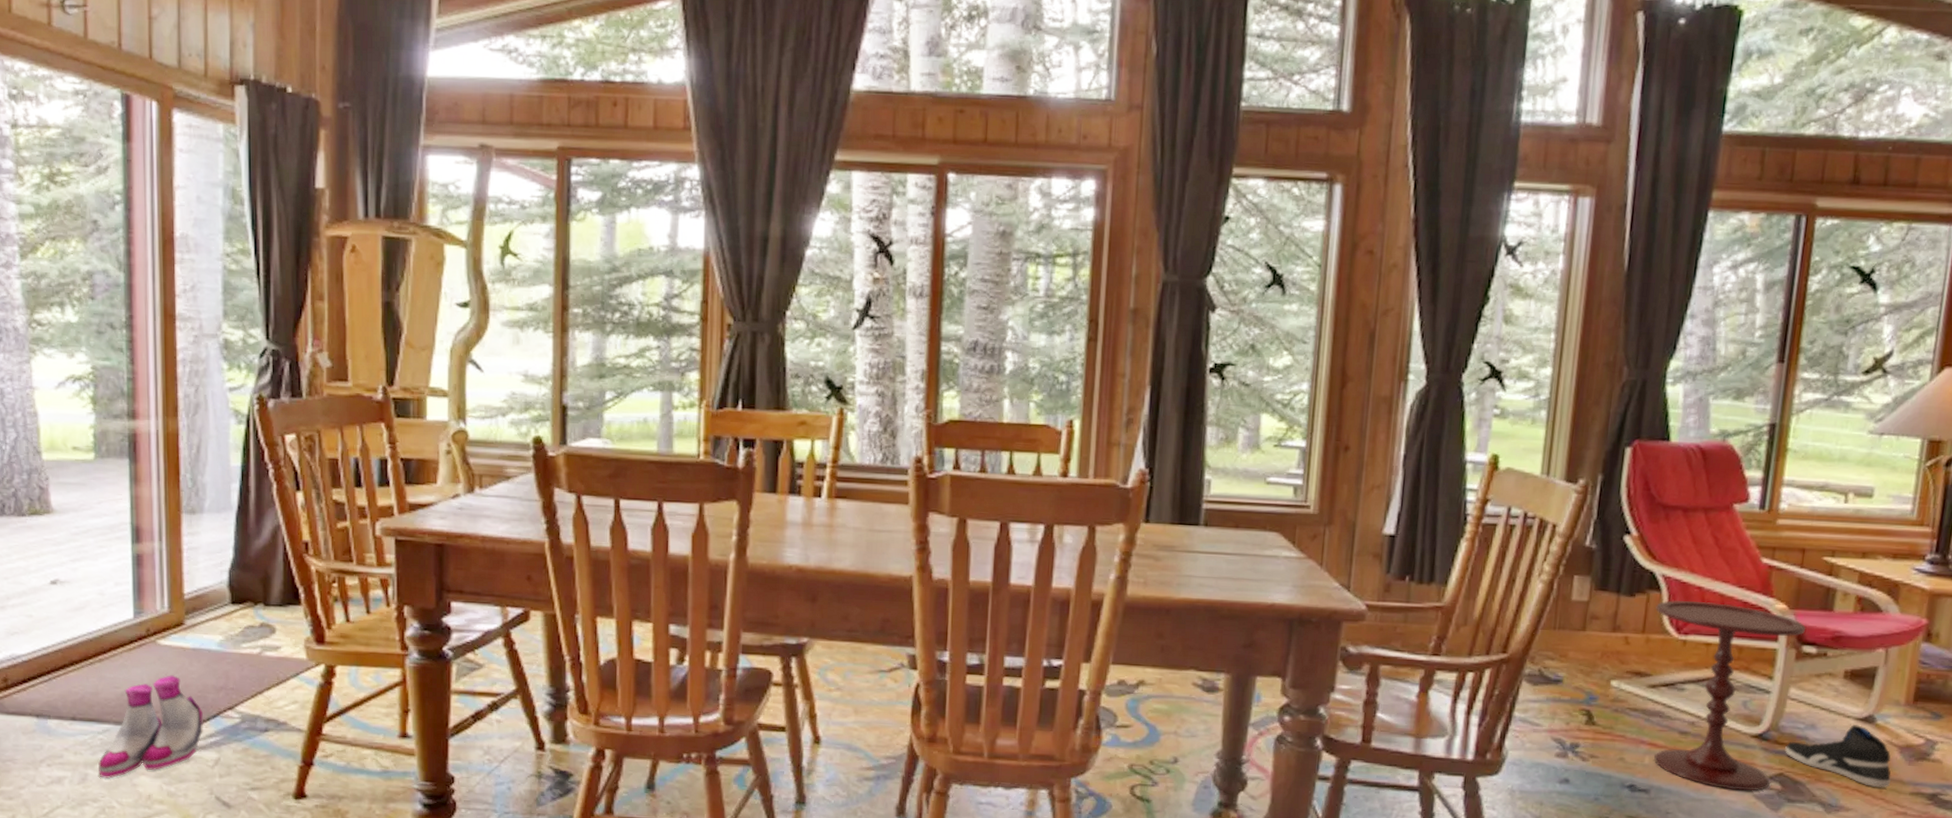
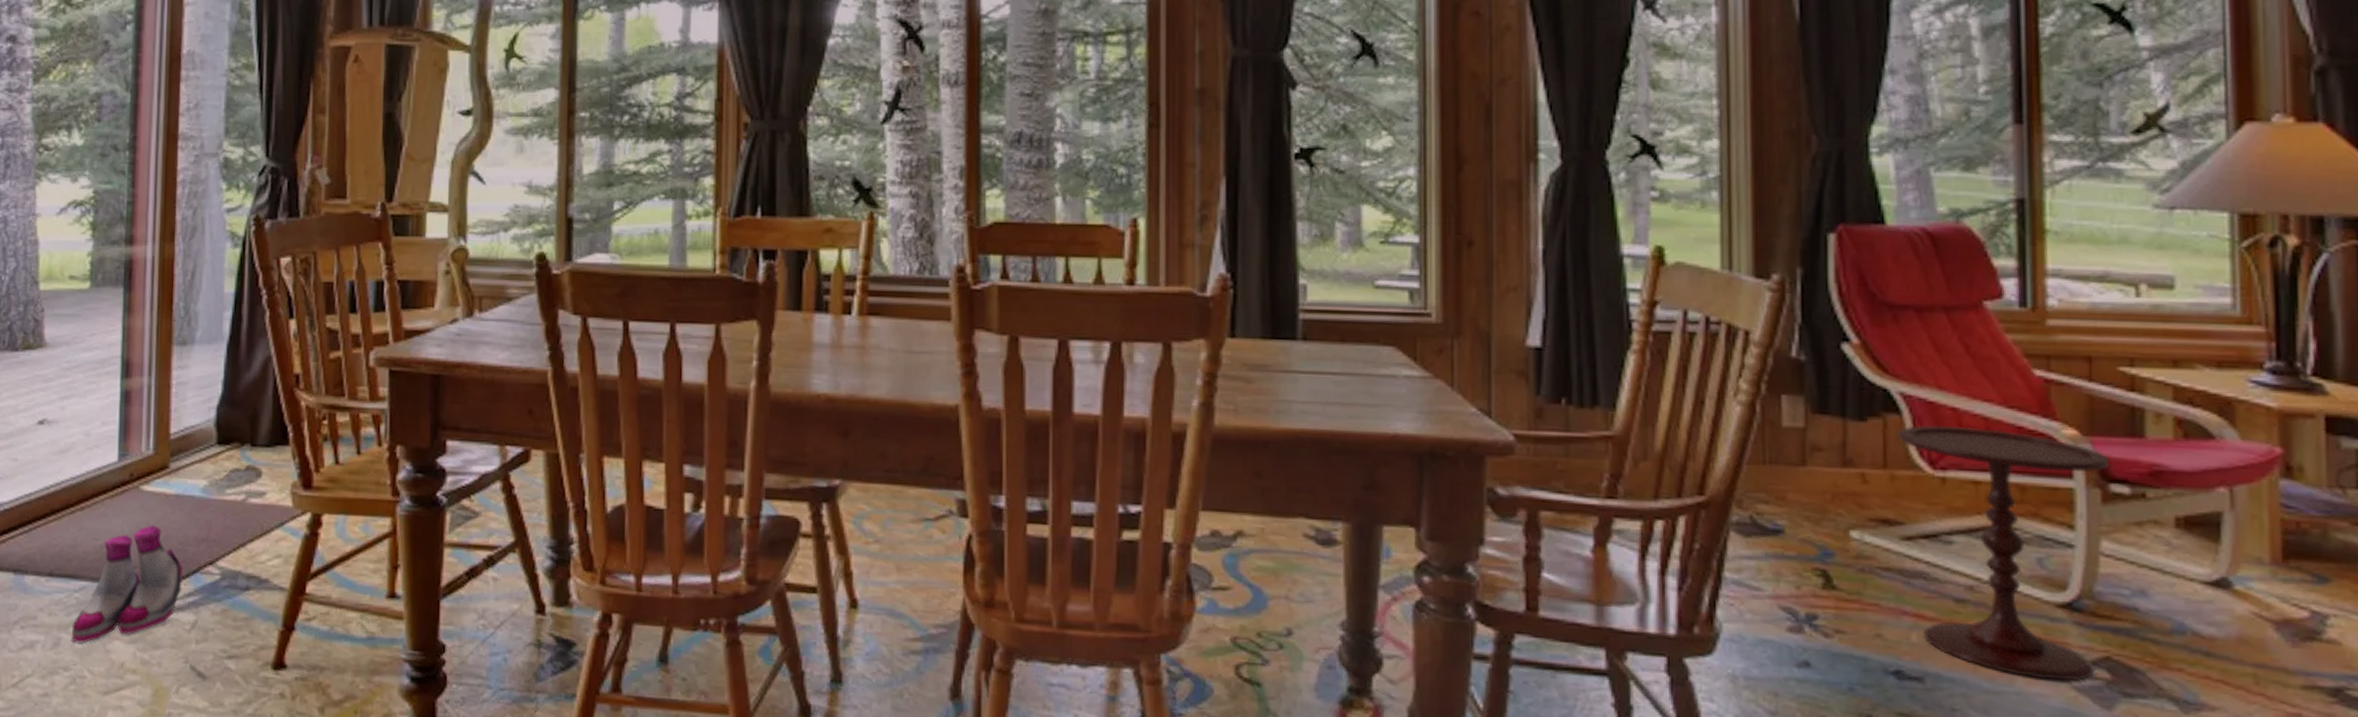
sneaker: present [1785,725,1891,788] -> none [2108,591,2269,679]

